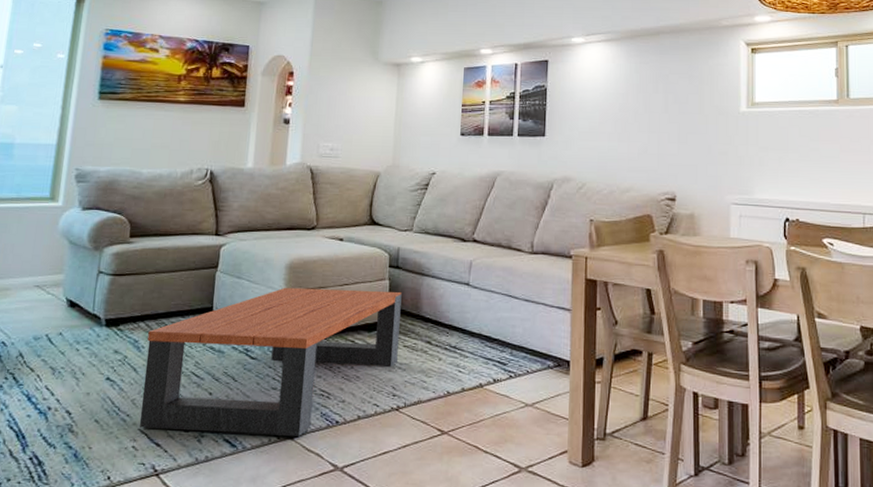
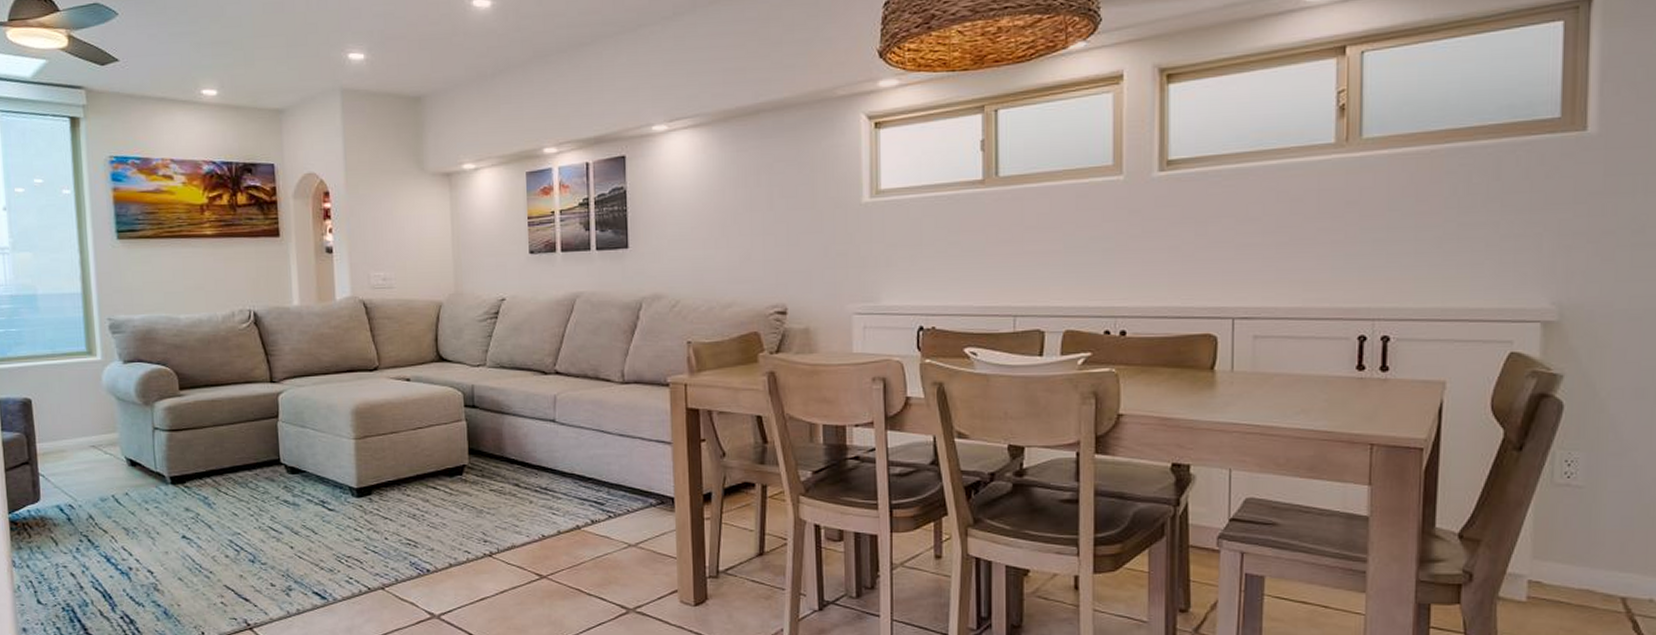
coffee table: present [139,287,402,436] -> none [217,433,485,586]

